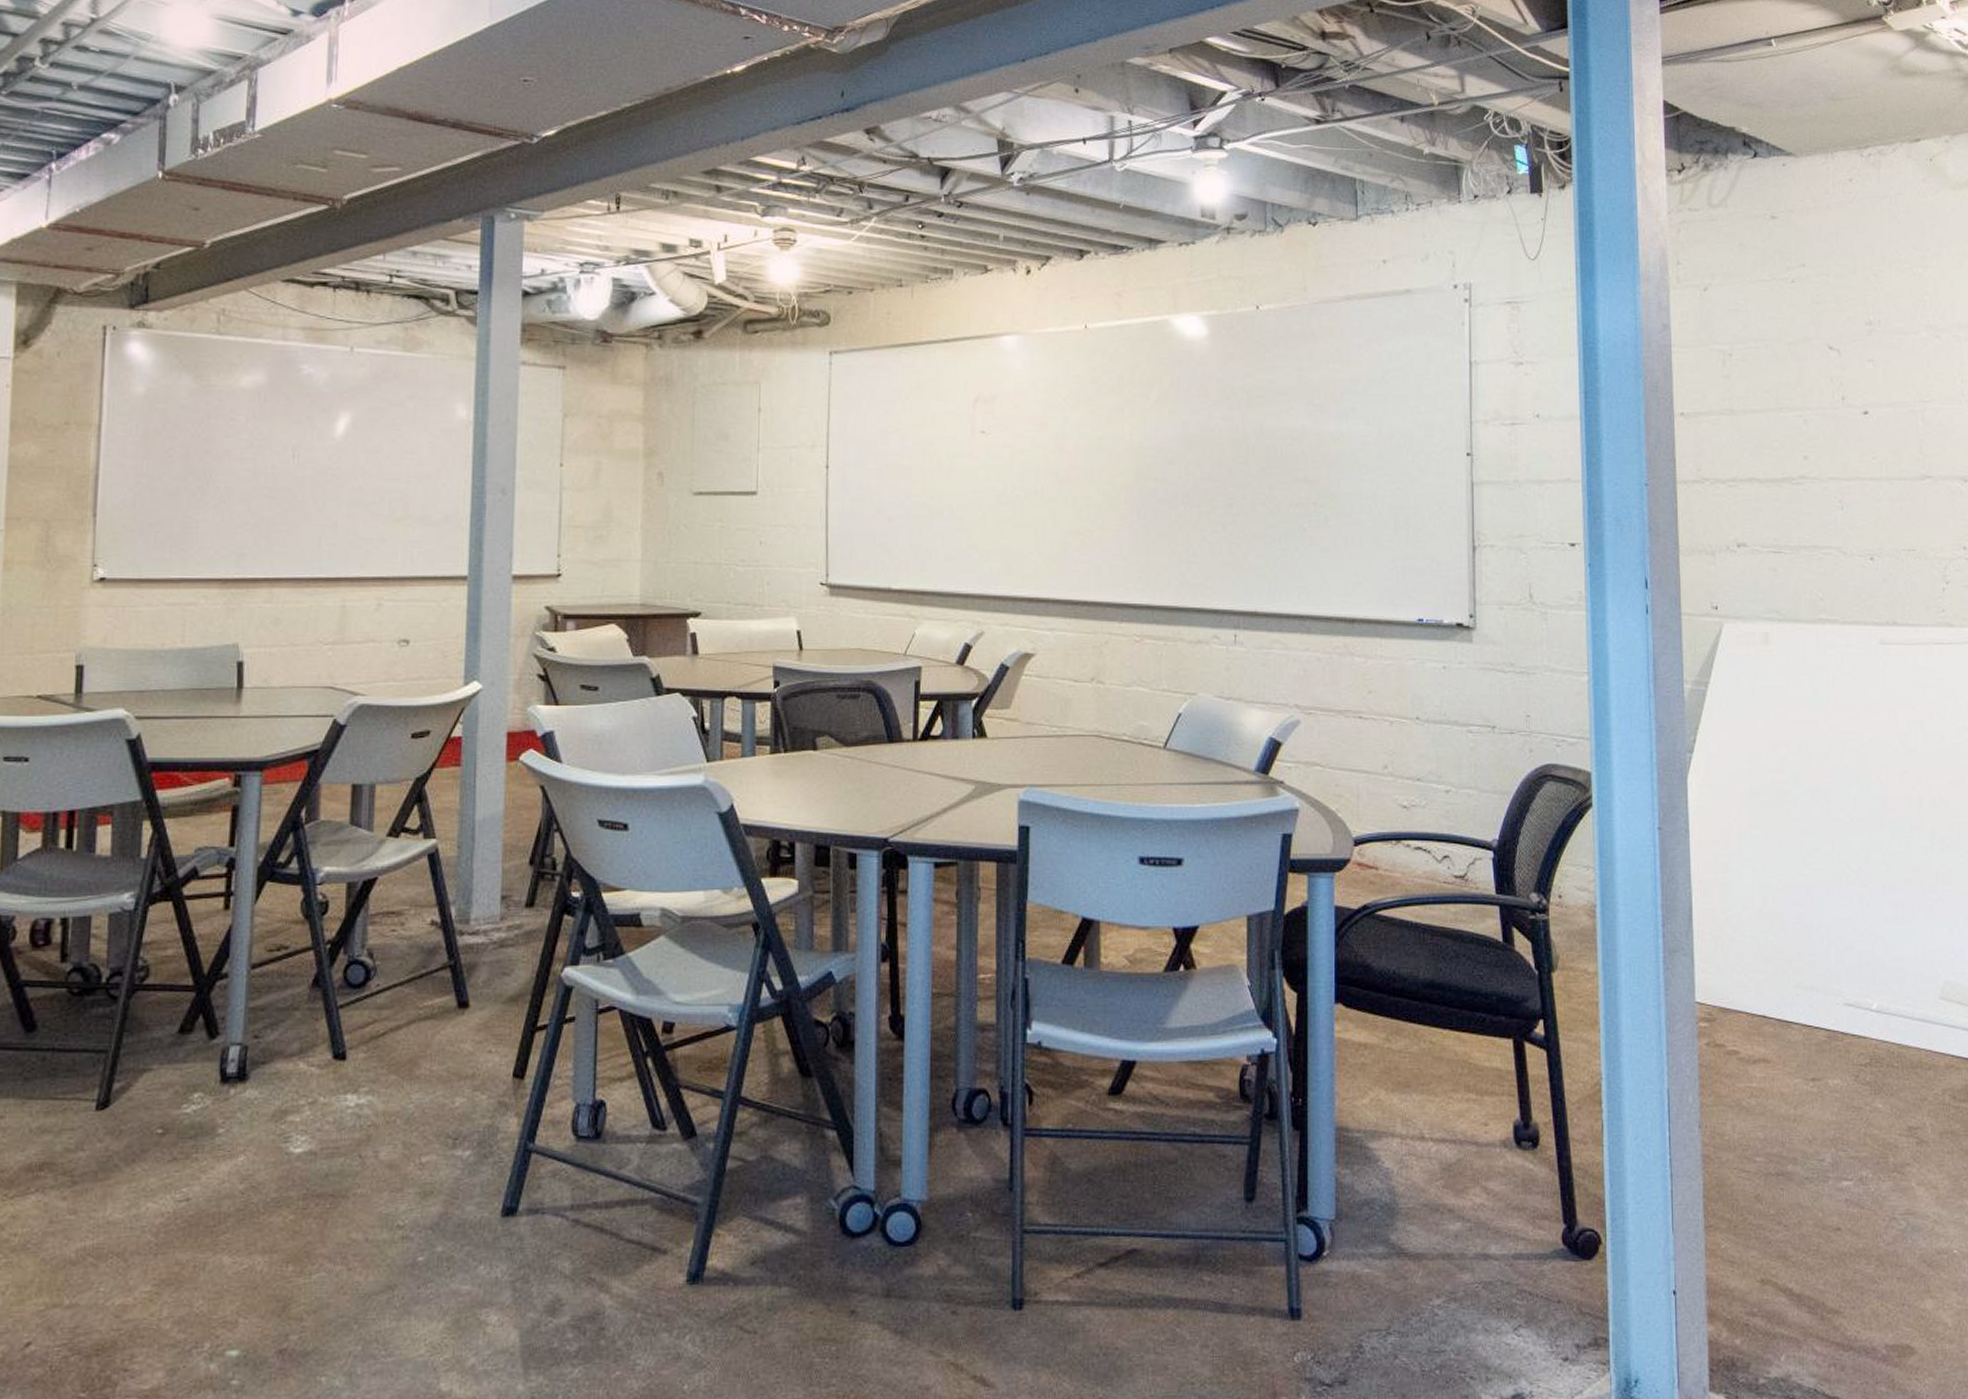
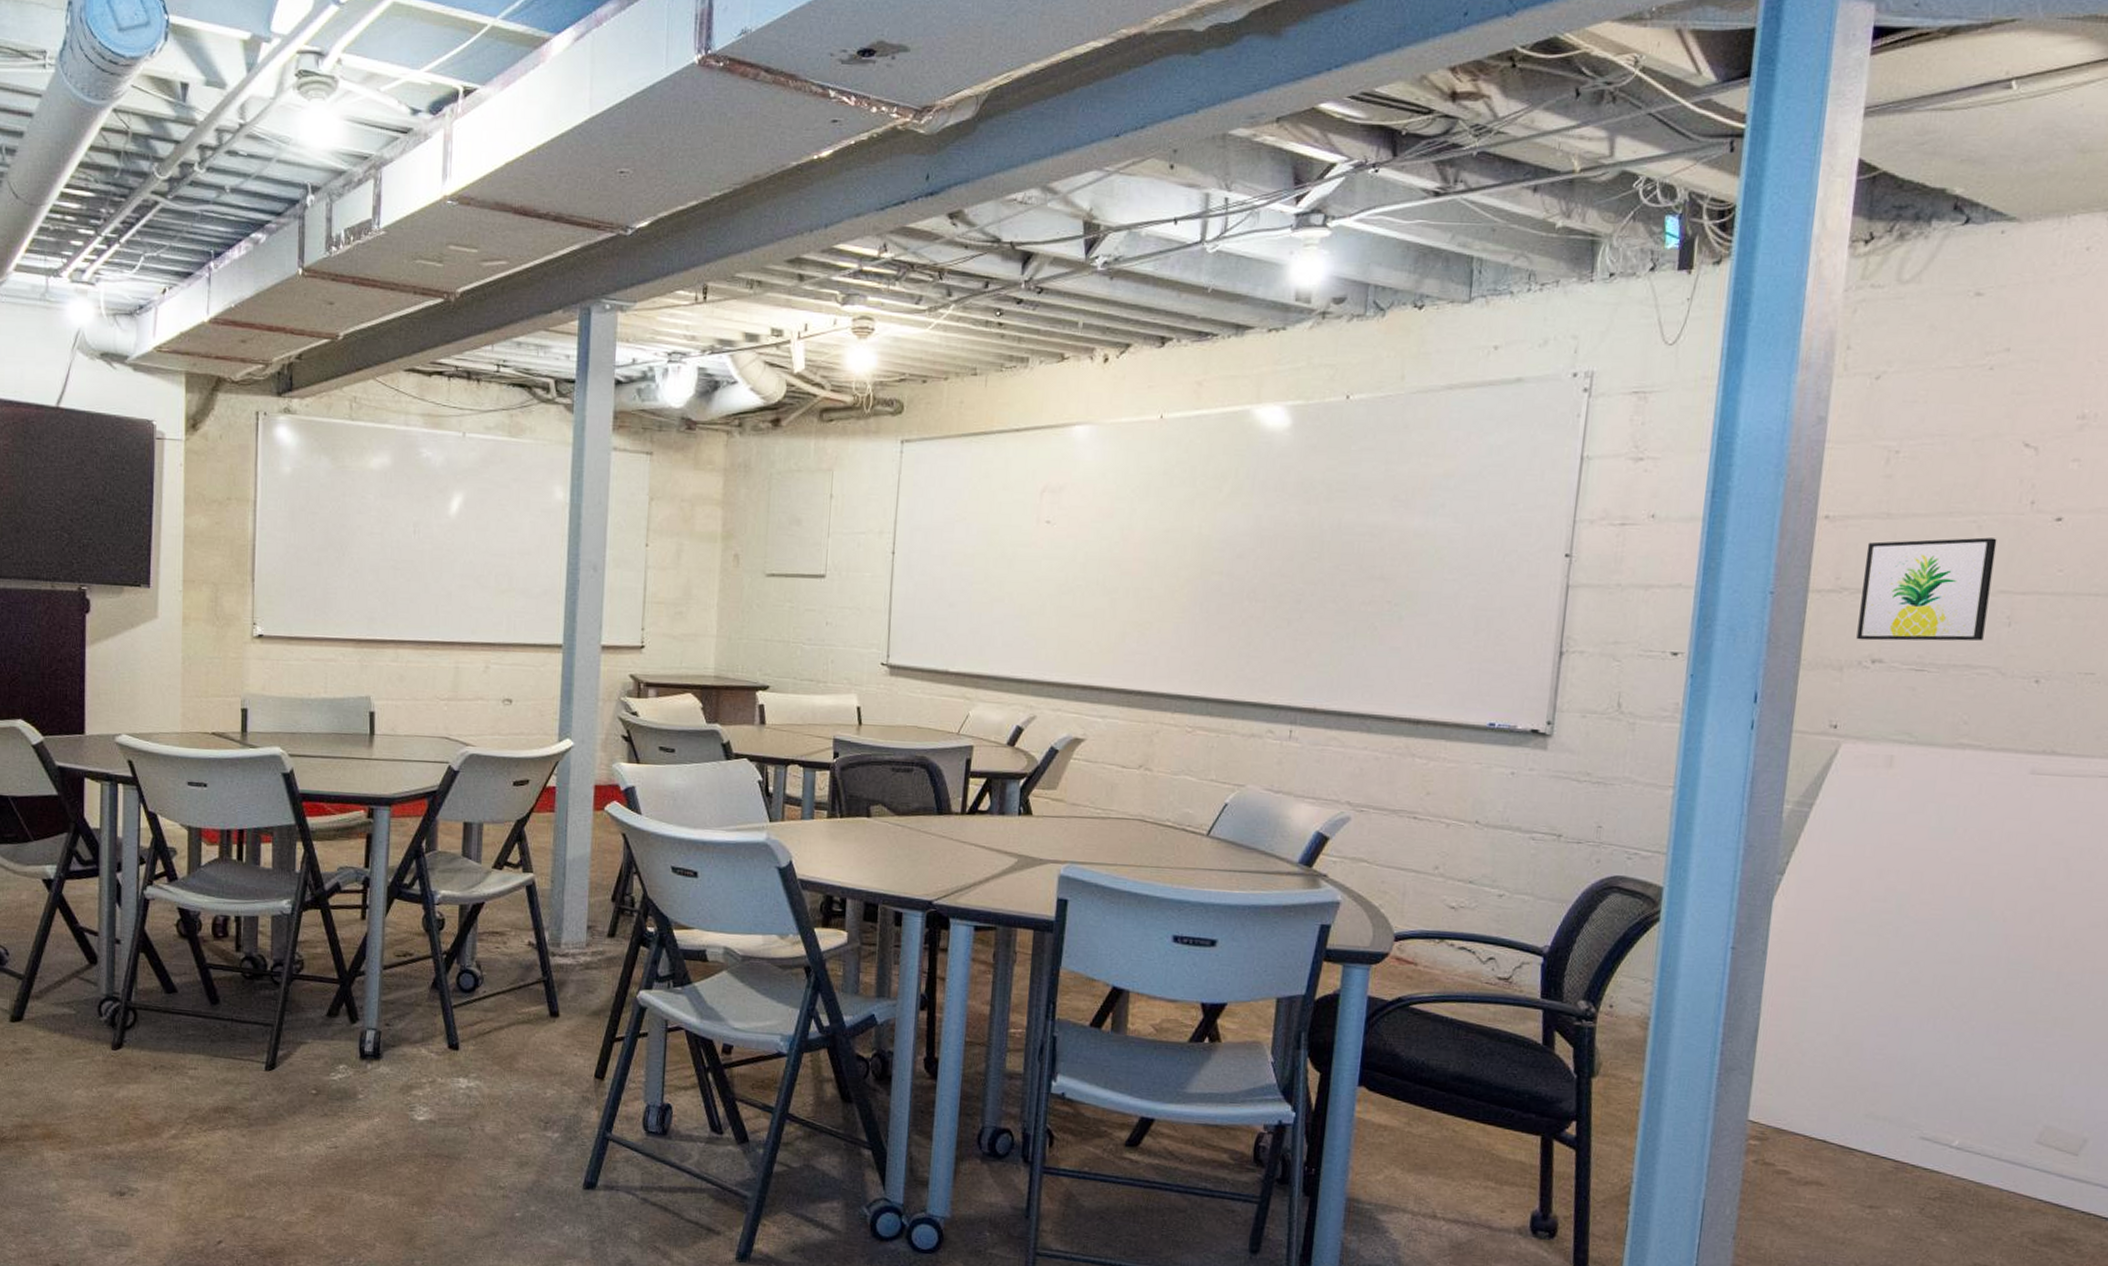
wall art: none [1718,430,1823,526] -> present [1856,537,1997,641]

